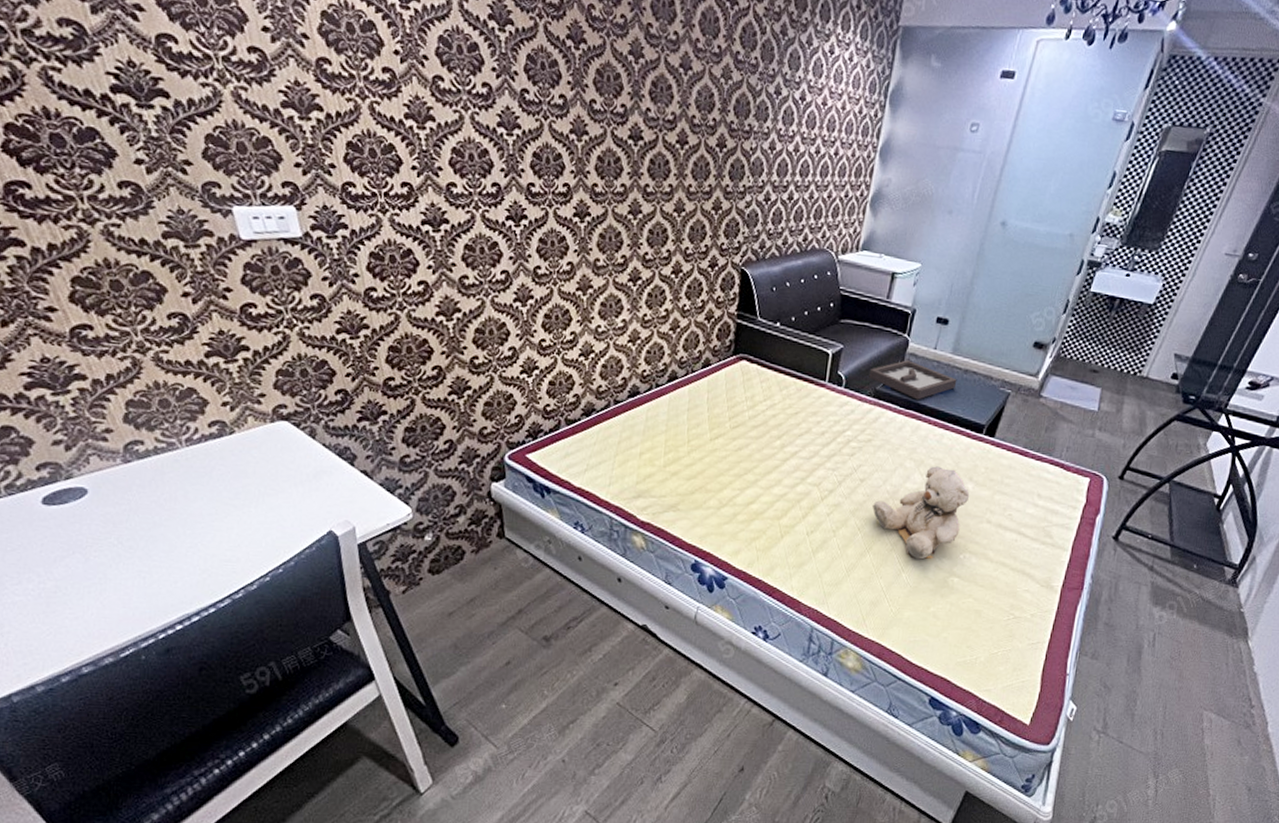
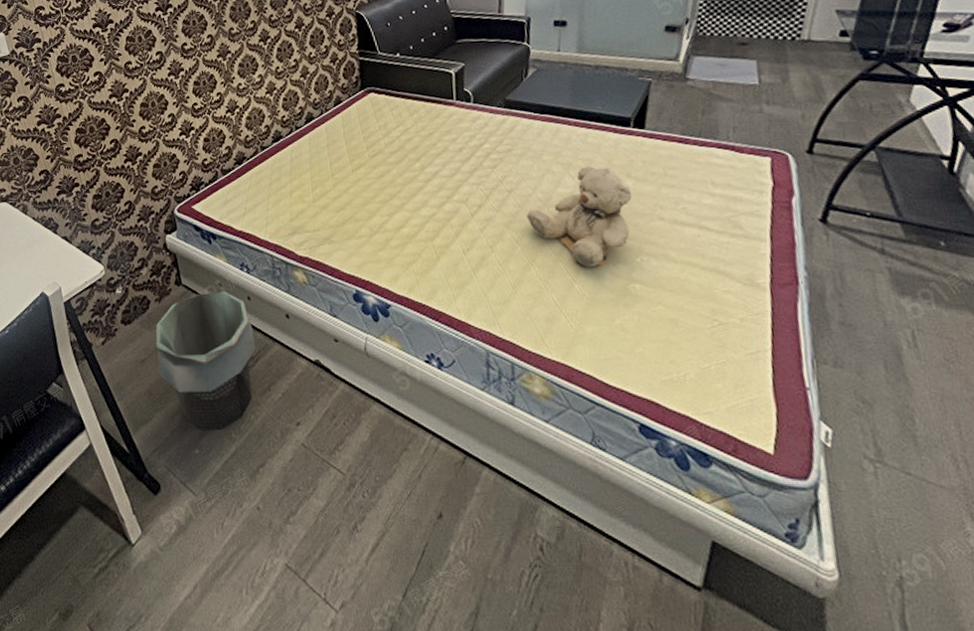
trash bin: none [467,548,581,687] -> present [155,292,256,431]
decorative tray: present [869,360,957,400] -> none [495,66,590,103]

